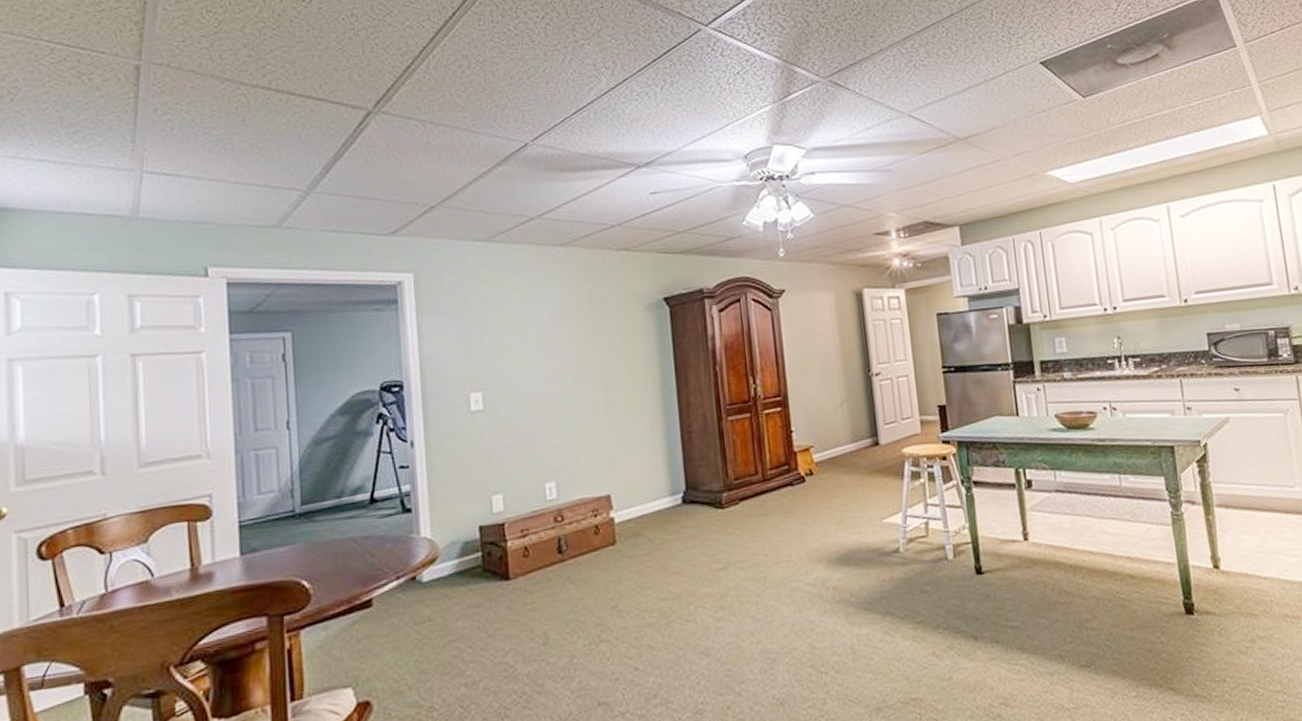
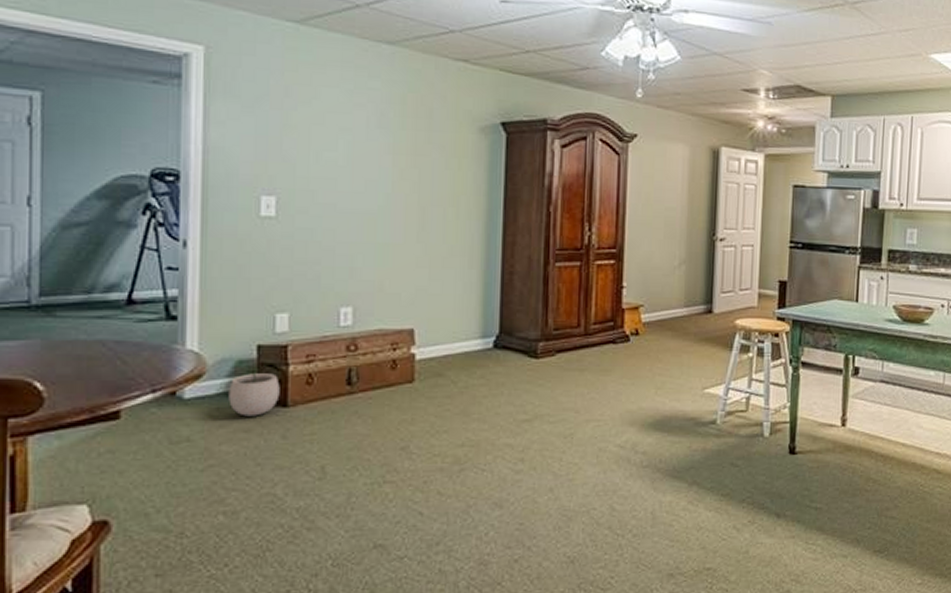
plant pot: none [459,542,502,593] -> present [228,362,280,417]

